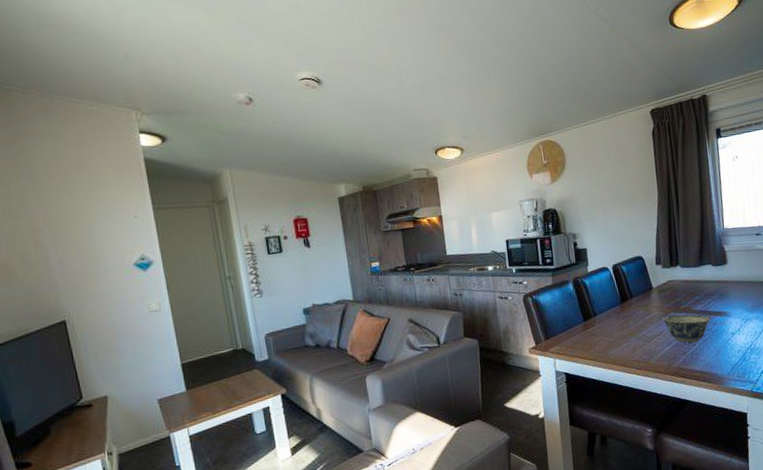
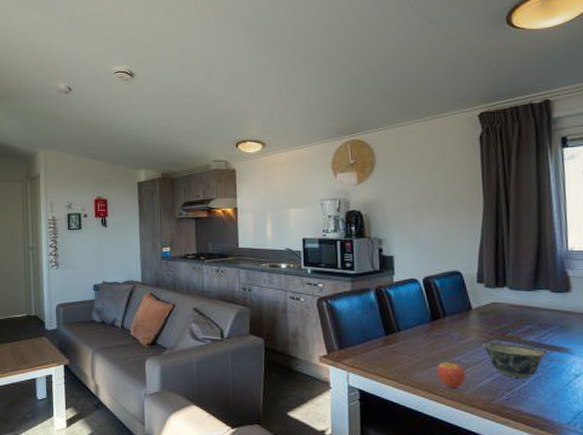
fruit: none [627,334,651,360] -> present [436,358,466,388]

